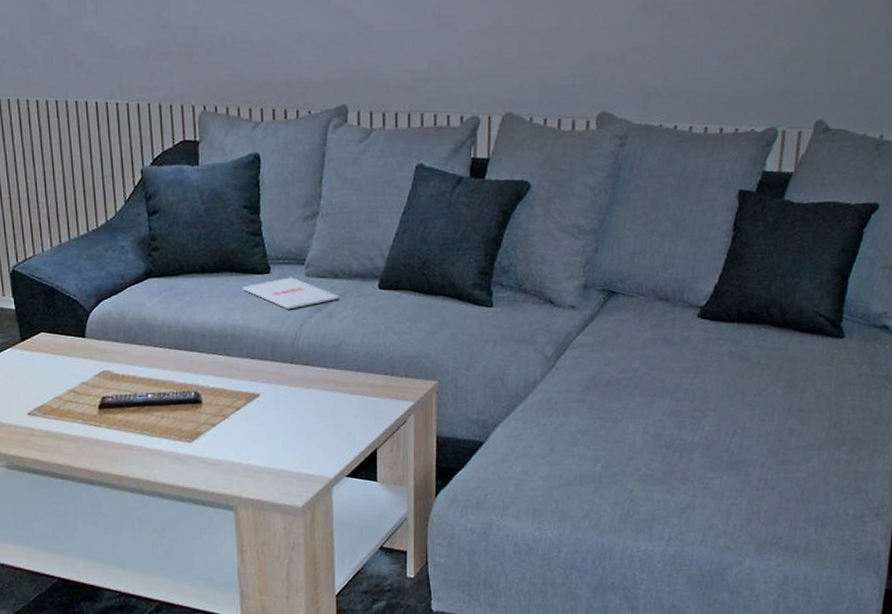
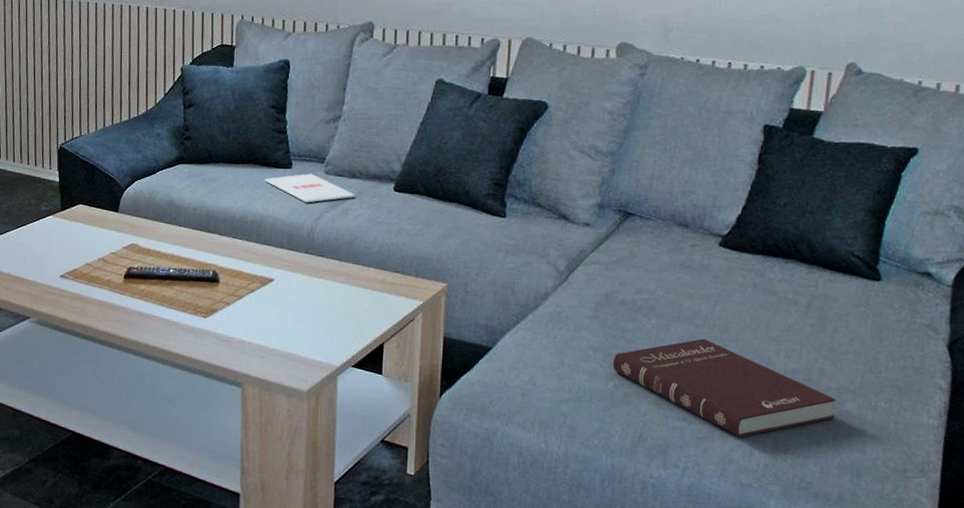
book: none [600,411,804,504] -> present [613,338,837,438]

